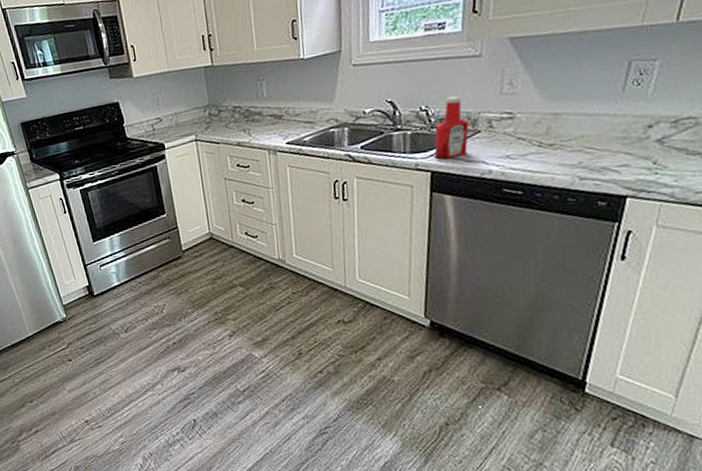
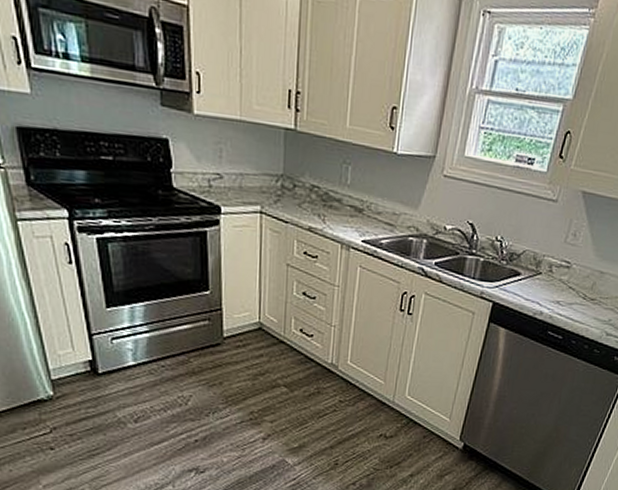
ketchup bottle: present [434,96,469,160] -> none [499,233,534,293]

